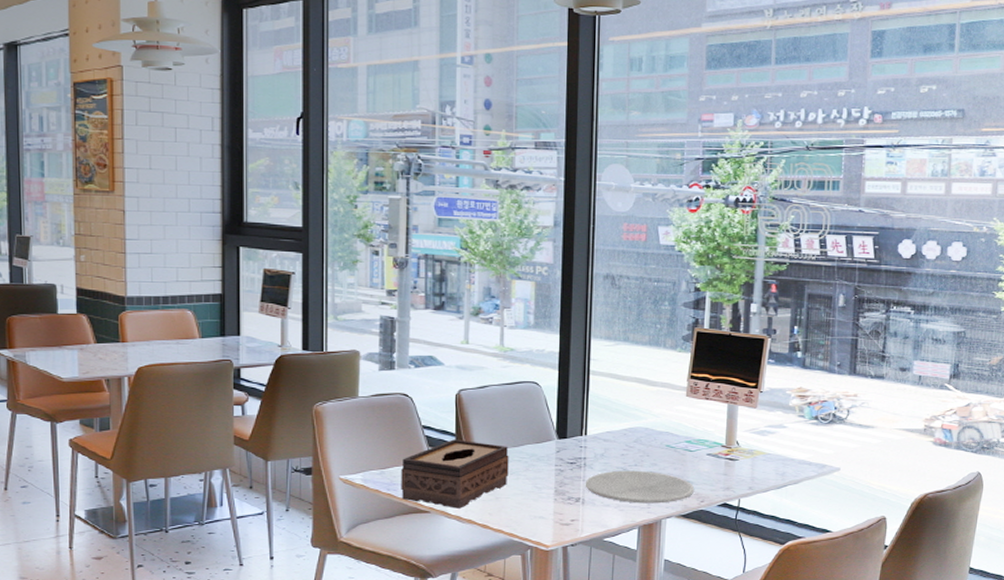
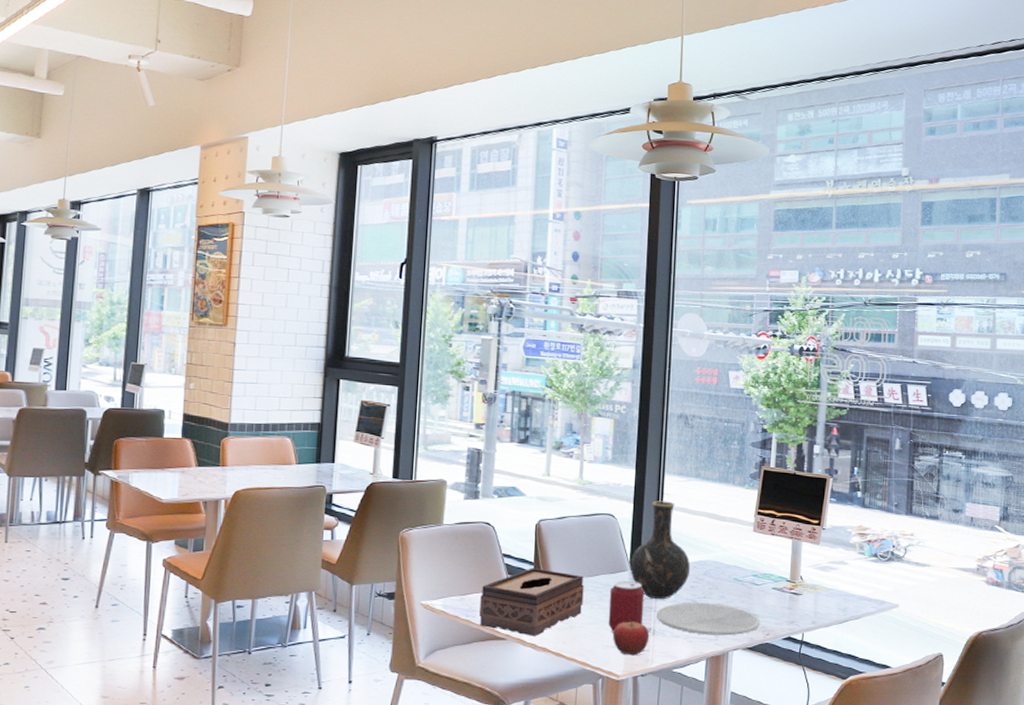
can: none [535,450,573,504] -> present [608,580,645,633]
fruit: none [541,487,579,526] -> present [613,617,650,656]
vase: none [557,366,621,469] -> present [630,500,691,600]

